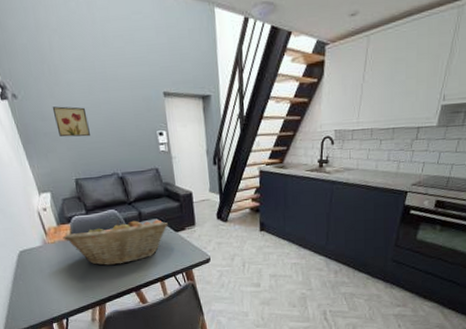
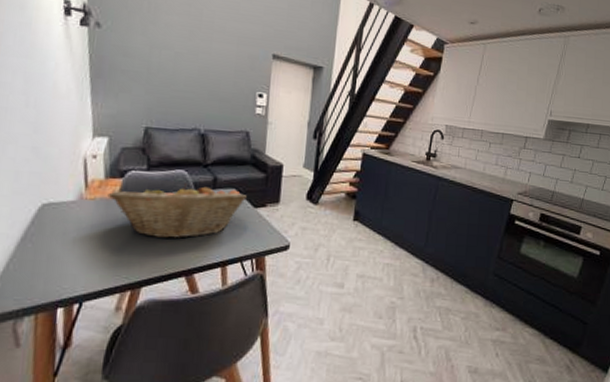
wall art: present [52,106,90,137] -> none [139,44,180,84]

